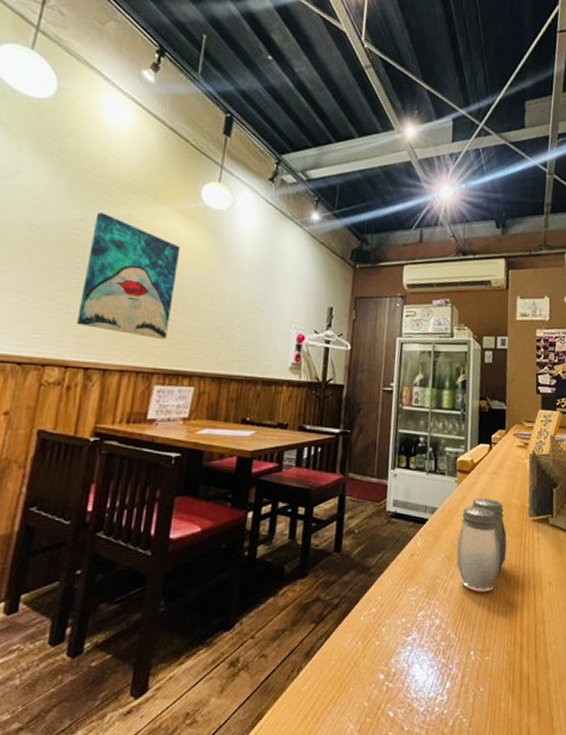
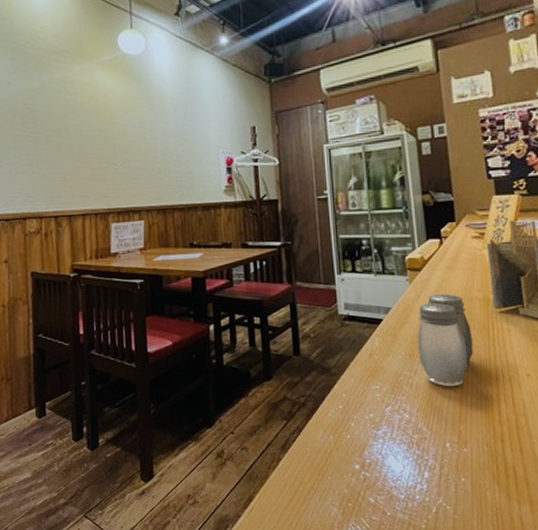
wall art: present [77,212,181,340] -> none [37,80,114,183]

